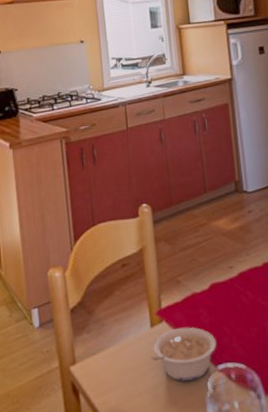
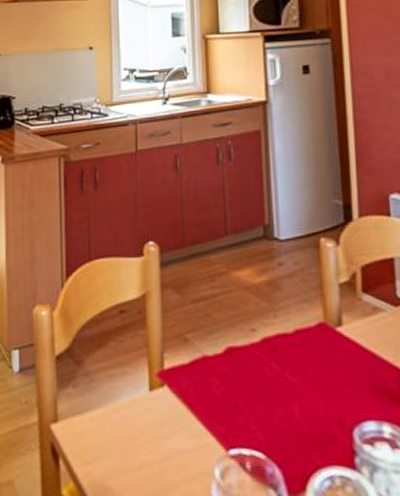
legume: present [150,327,217,381] -> none [147,395,230,464]

